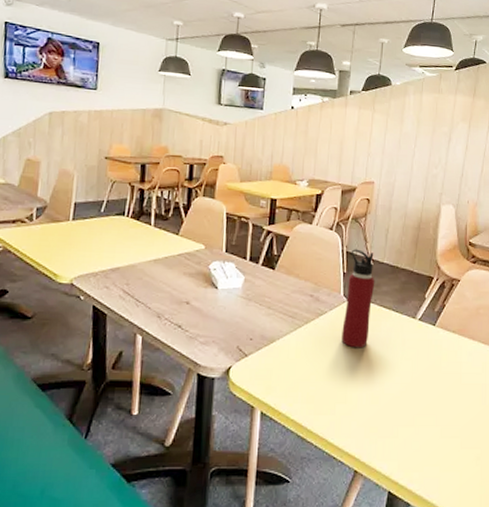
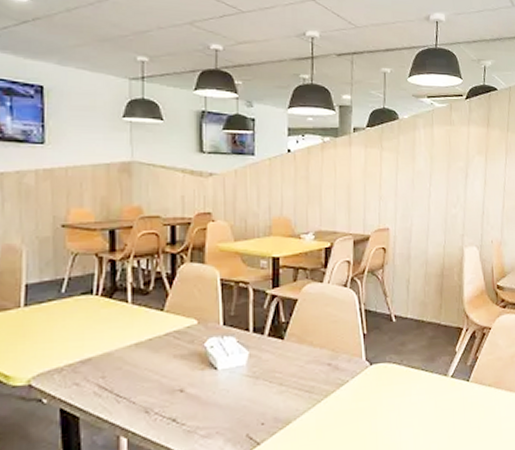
water bottle: present [341,249,375,348] -> none [367,305,400,418]

